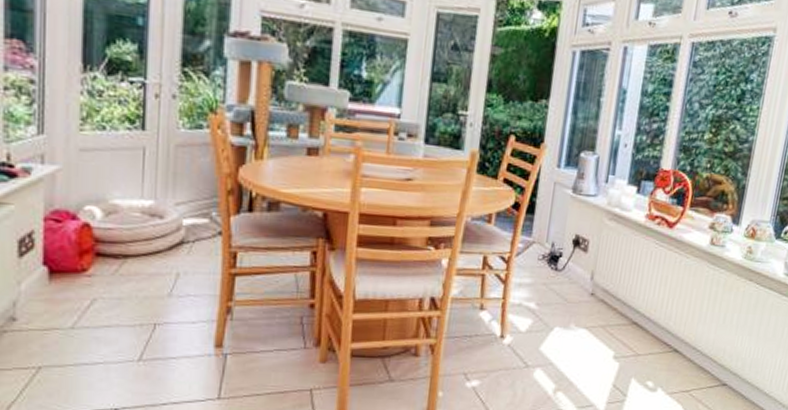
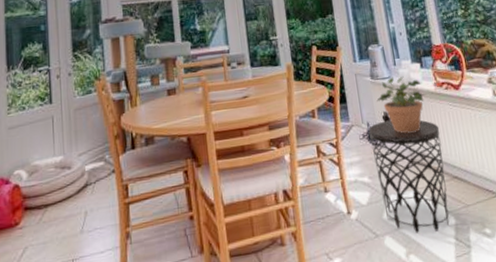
side table: none [544,245,635,374] -> present [369,120,450,233]
potted plant: none [571,195,633,265] -> present [377,77,427,133]

